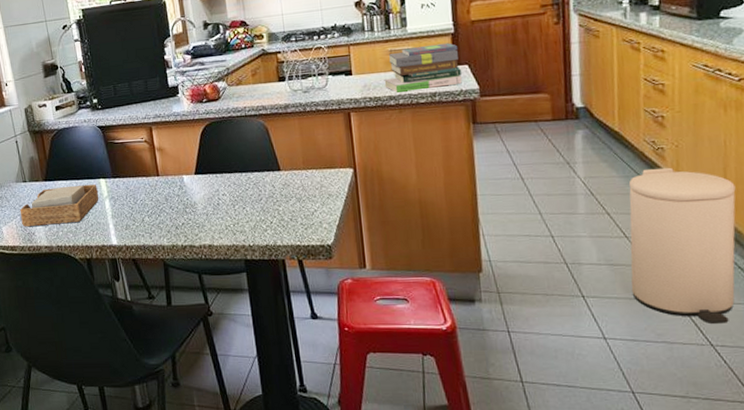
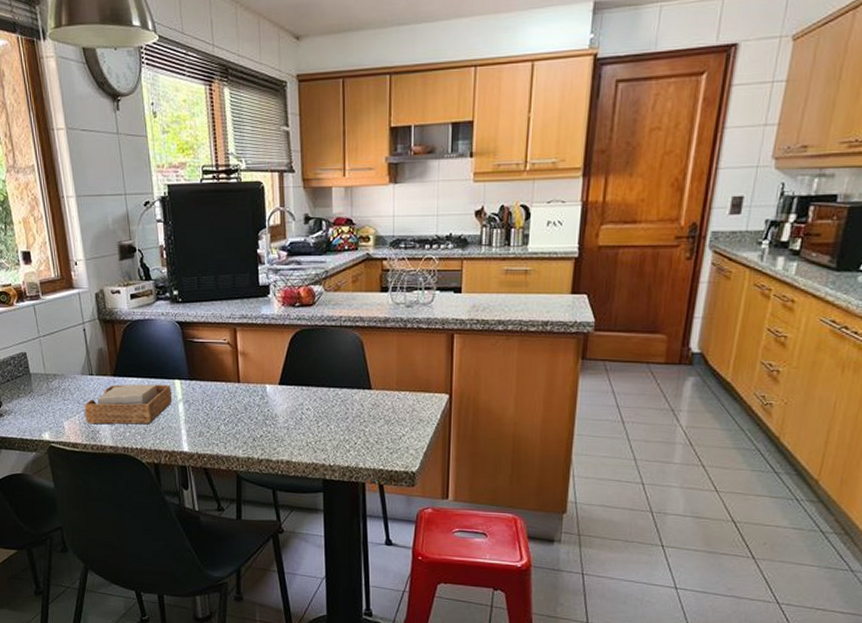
books: present [384,42,462,94] -> none [495,268,580,318]
pedal bin: present [628,167,736,323] -> none [711,424,835,583]

